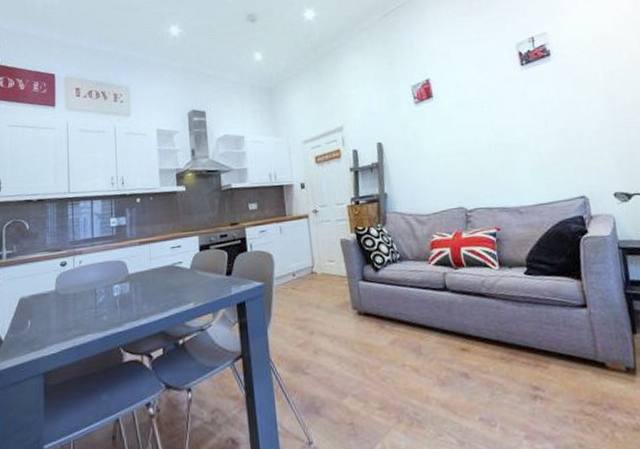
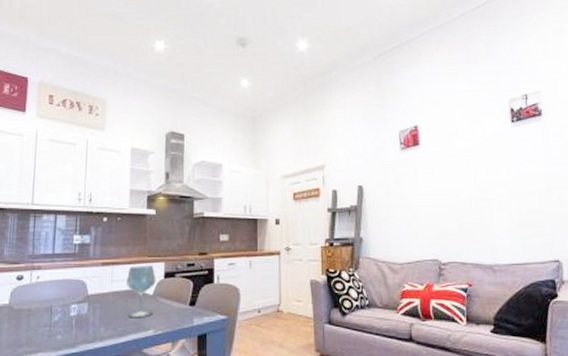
wine glass: none [163,240,192,293] -> present [126,265,156,318]

